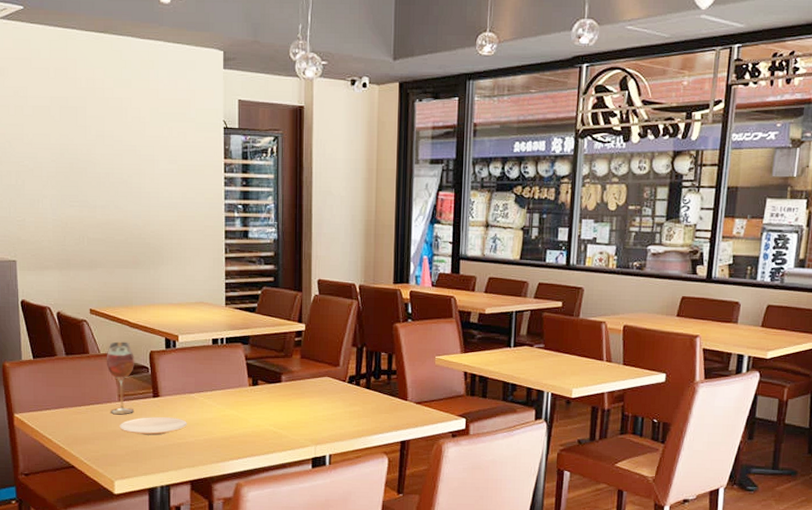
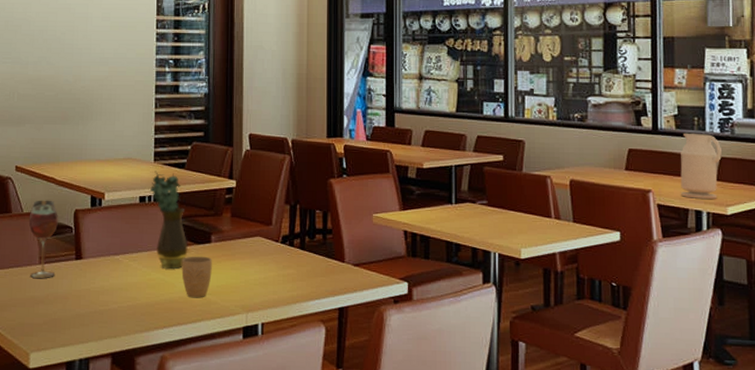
plate: present [119,417,188,436] -> none [39,281,111,302]
vase: none [221,314,261,406] -> present [149,170,189,269]
cup: none [254,394,283,432] -> present [181,256,212,297]
water jug: none [725,281,770,344] -> present [680,133,722,199]

